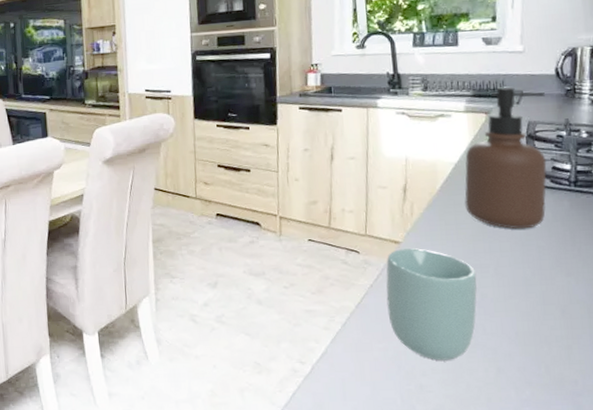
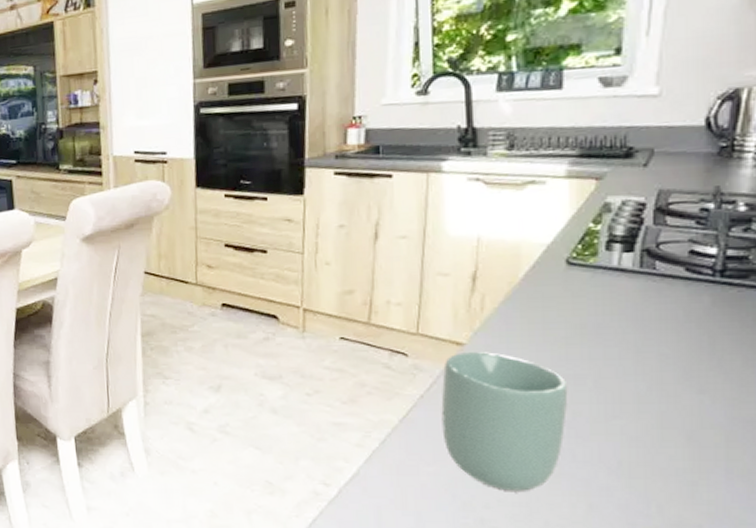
soap dispenser: present [465,86,547,229] -> none [558,143,687,331]

